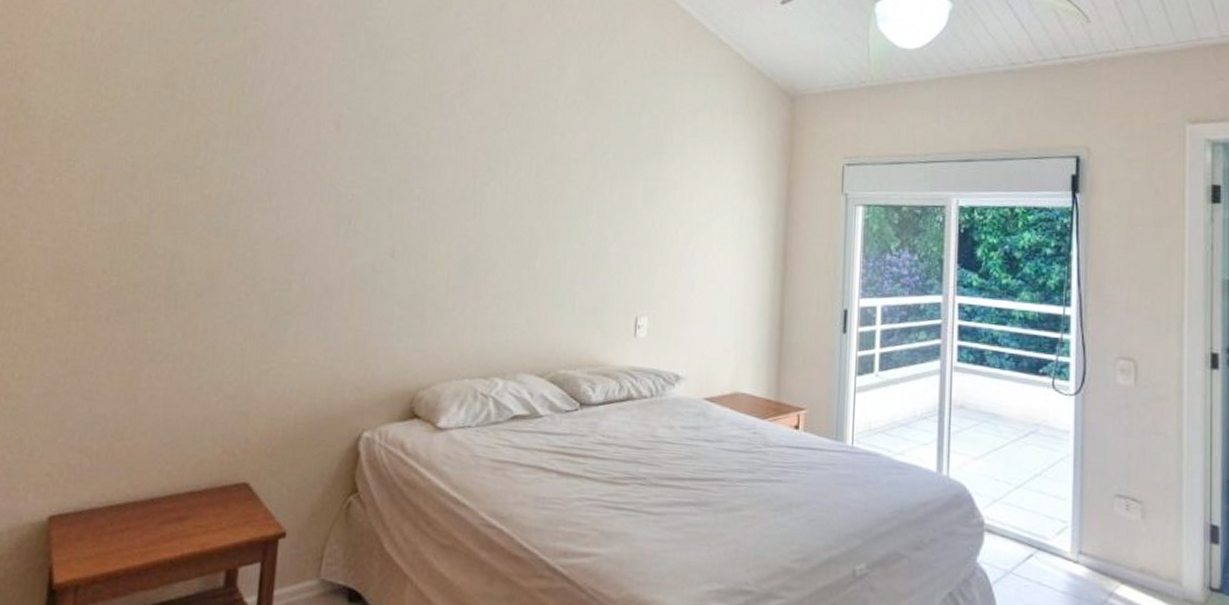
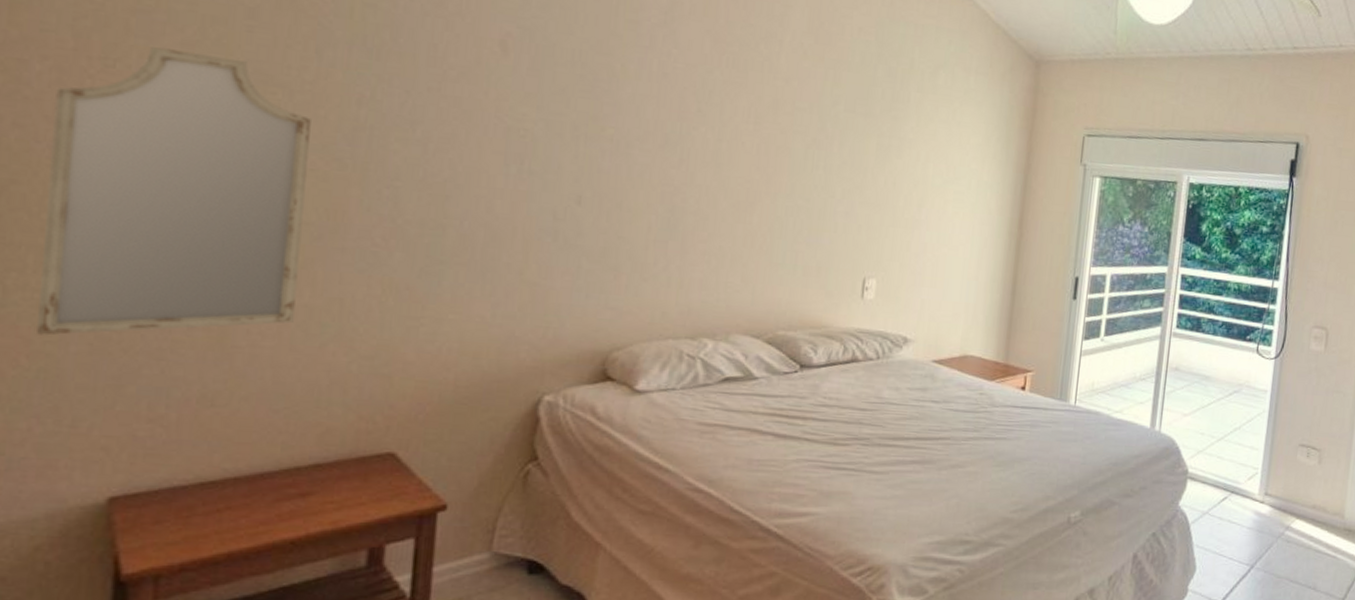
home mirror: none [13,149,200,380] -> present [37,47,313,335]

